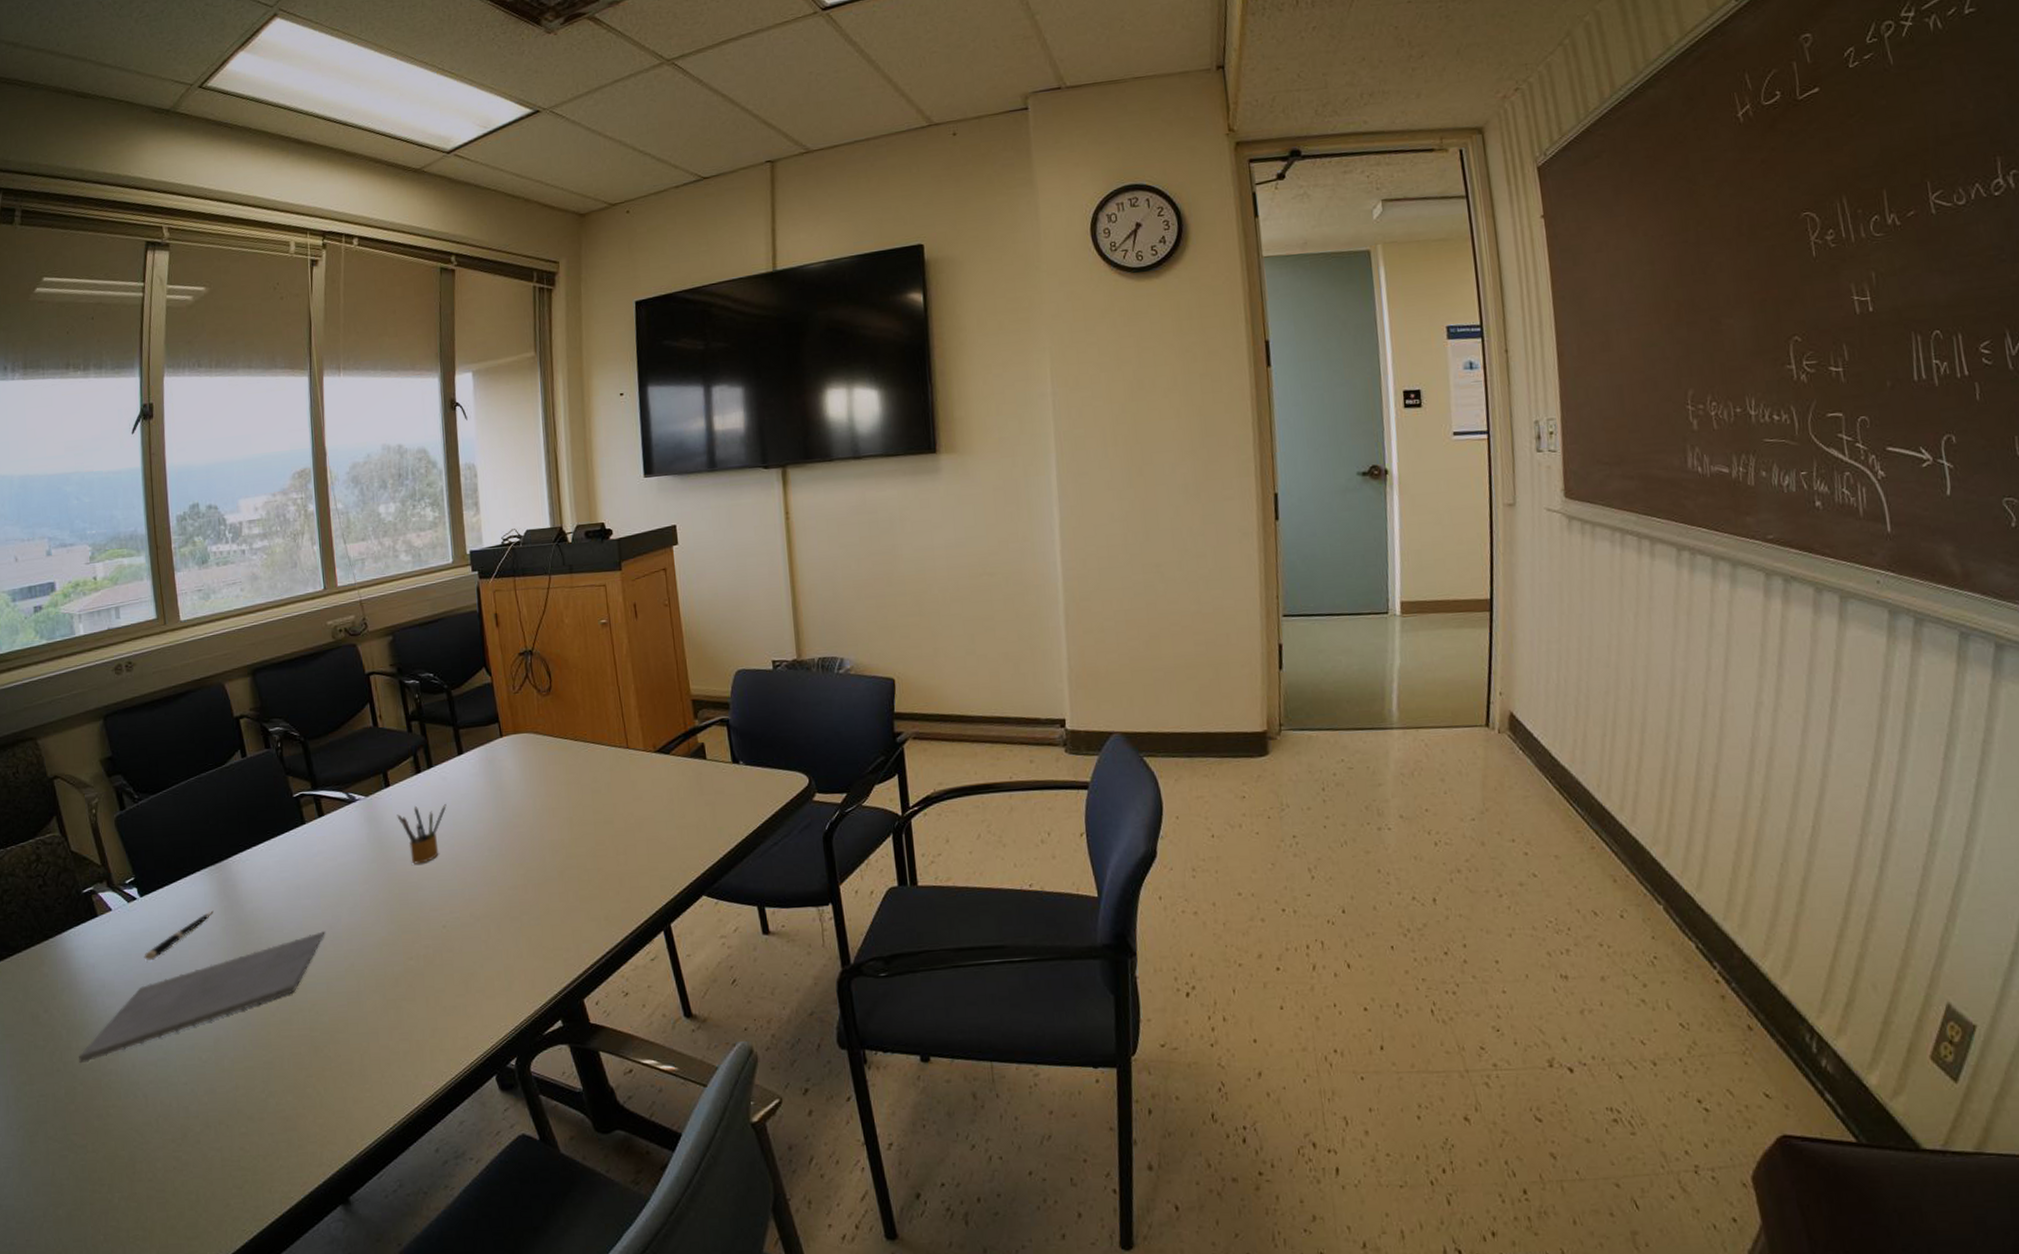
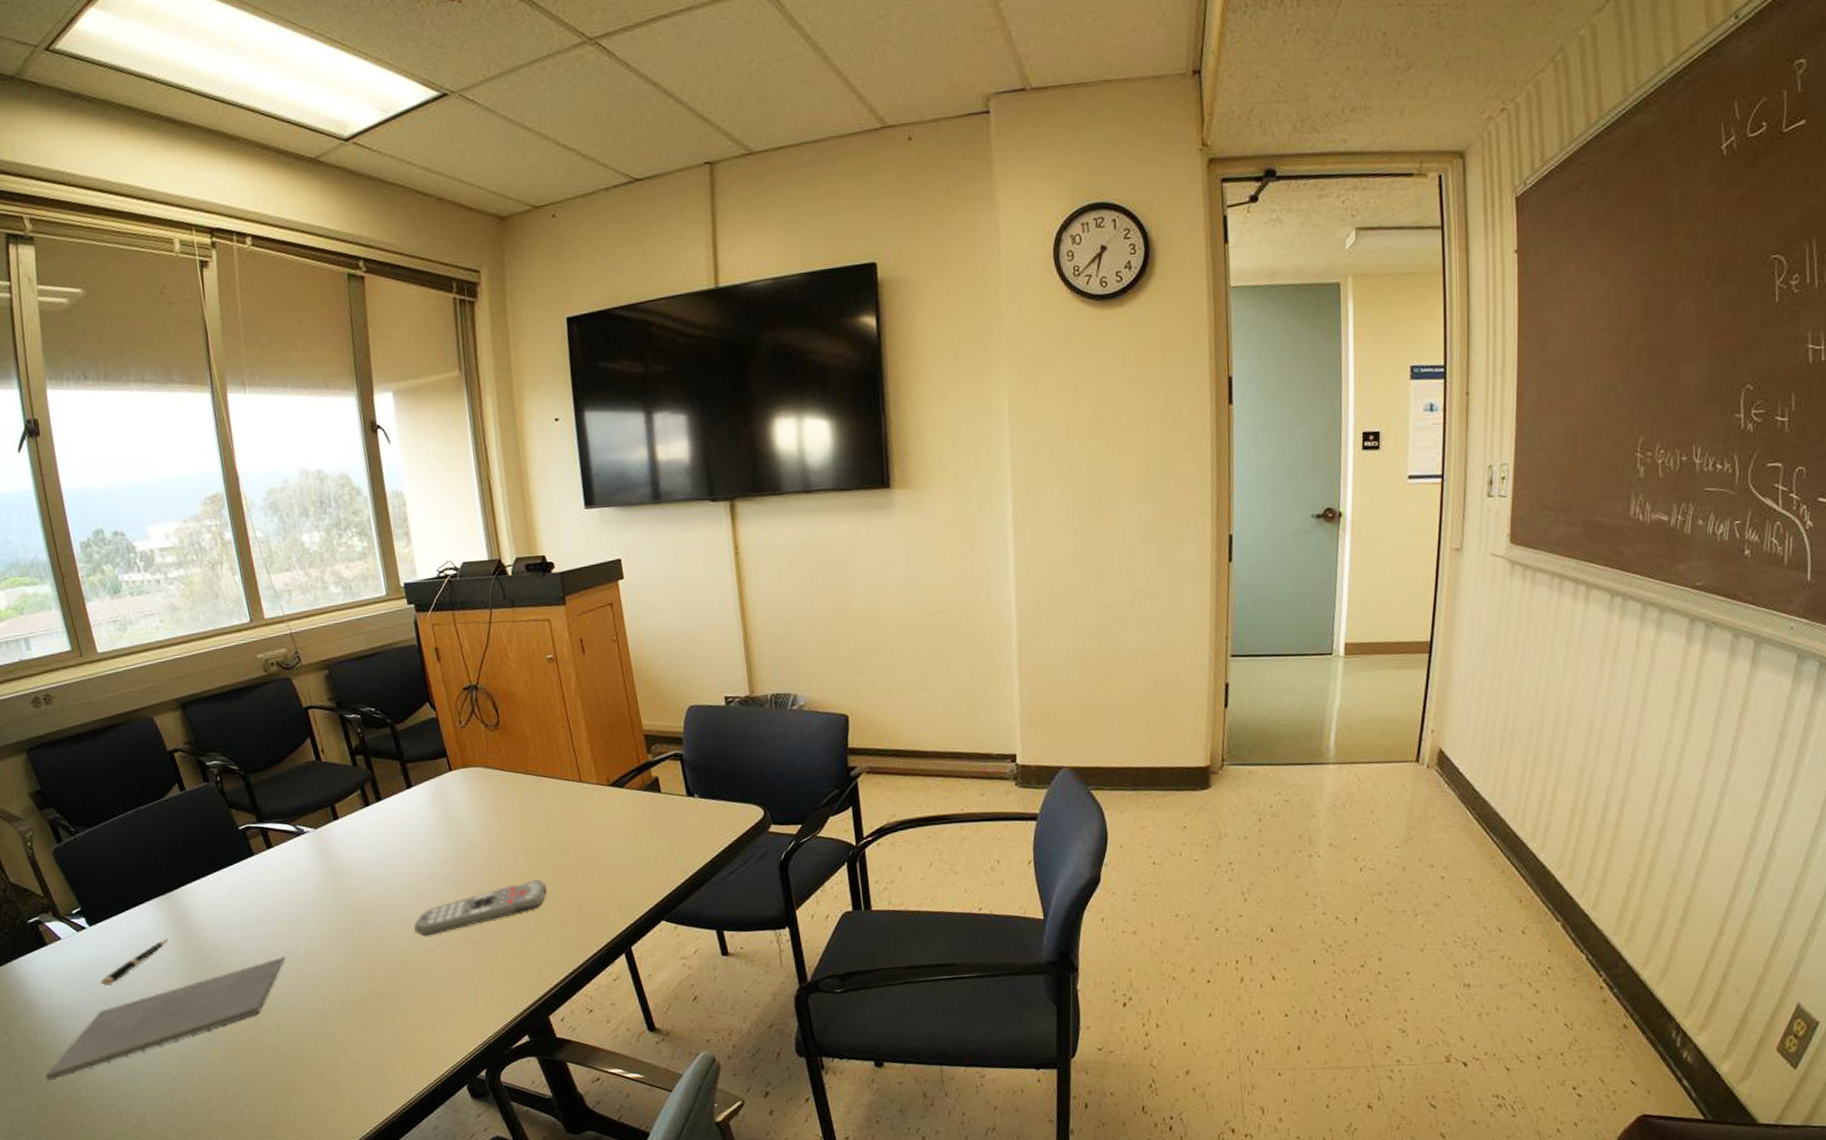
pencil box: present [397,804,447,864] -> none [348,836,399,894]
remote control: none [455,849,588,911] -> present [414,878,546,937]

